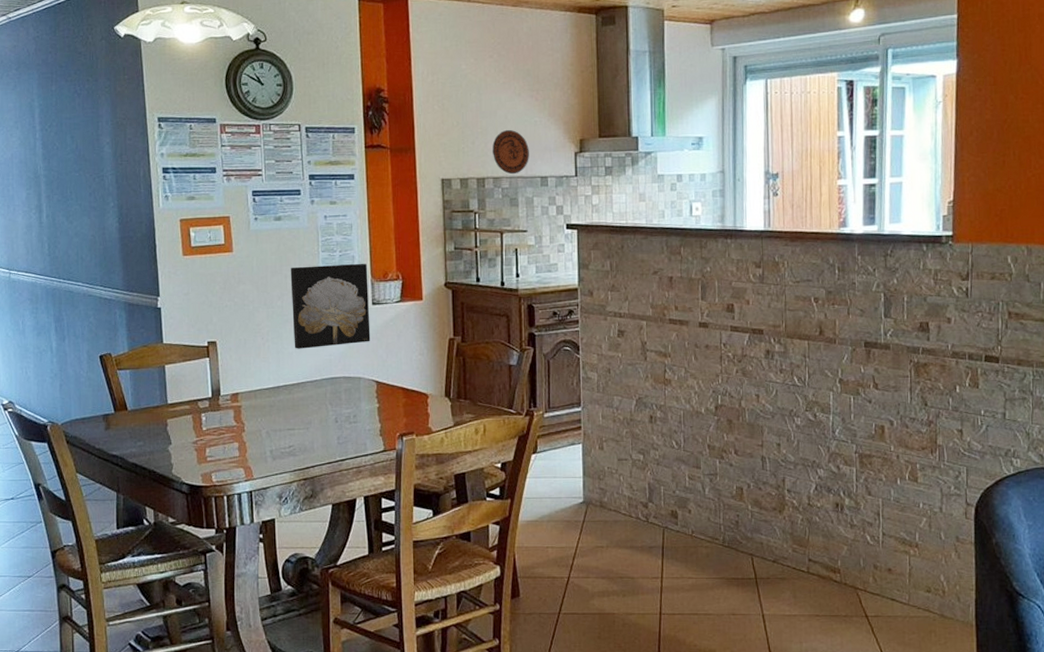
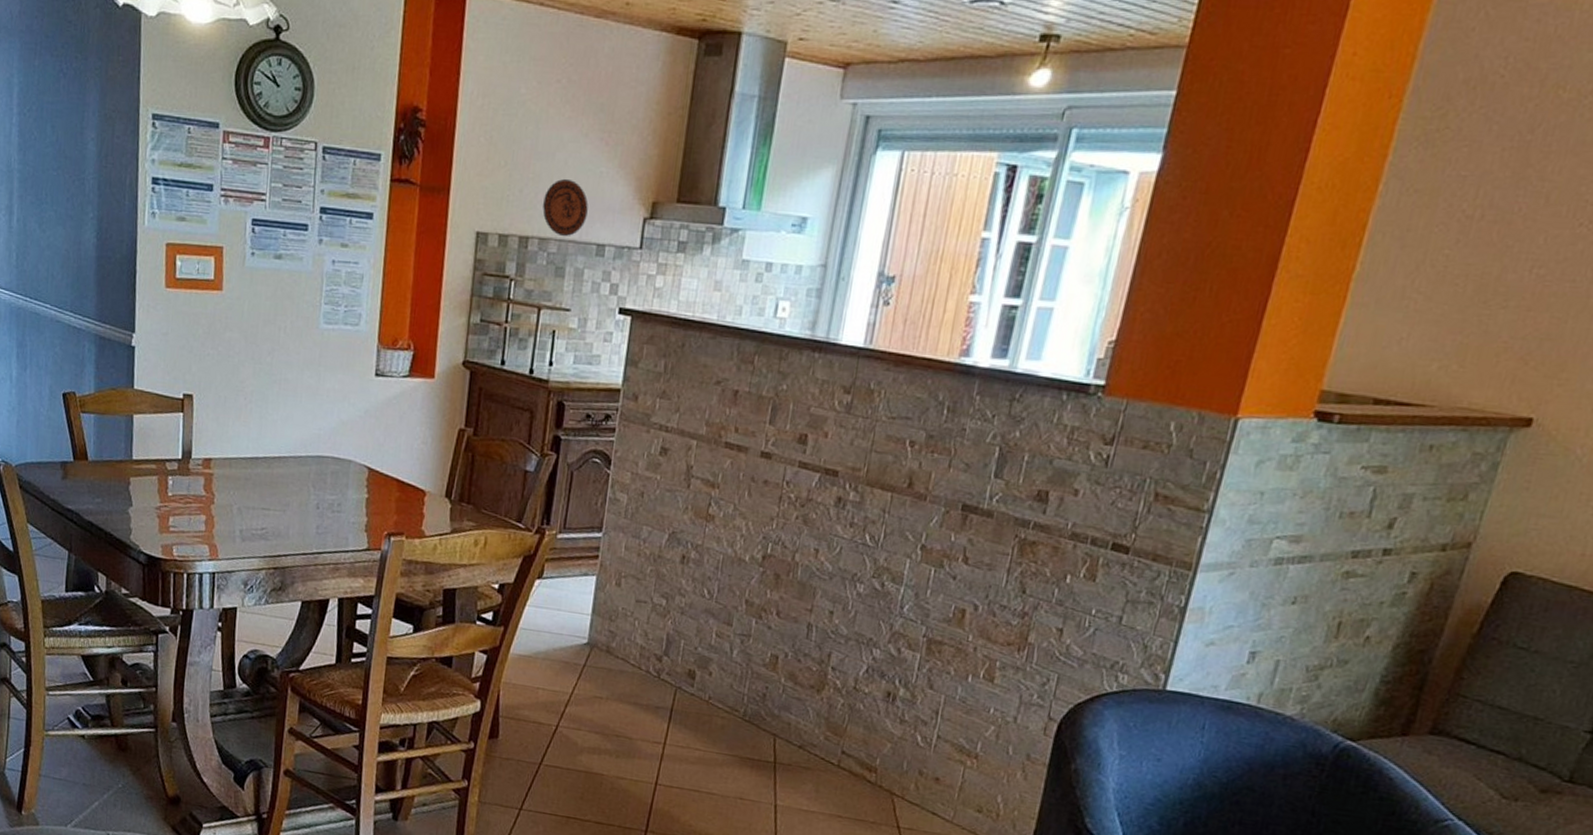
wall art: present [290,263,371,349] -> none [280,318,376,420]

